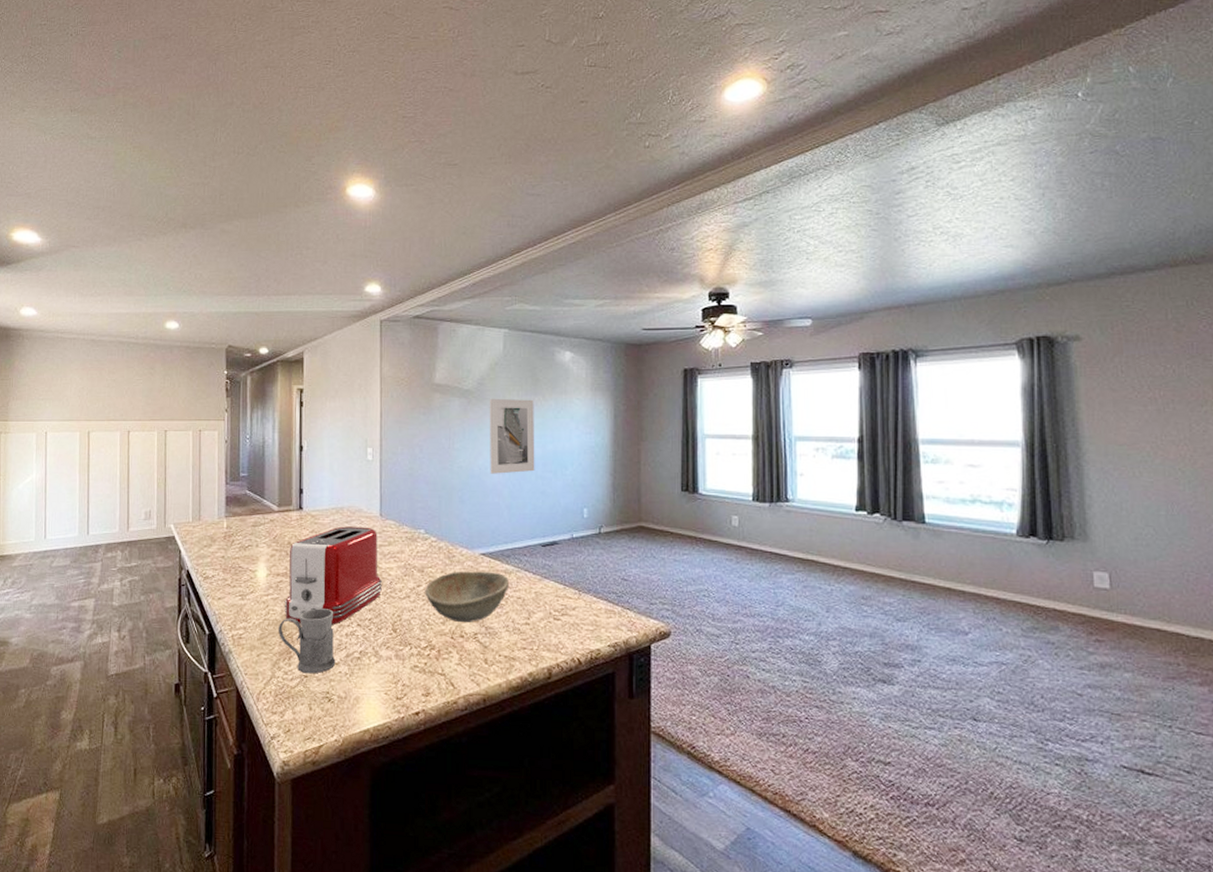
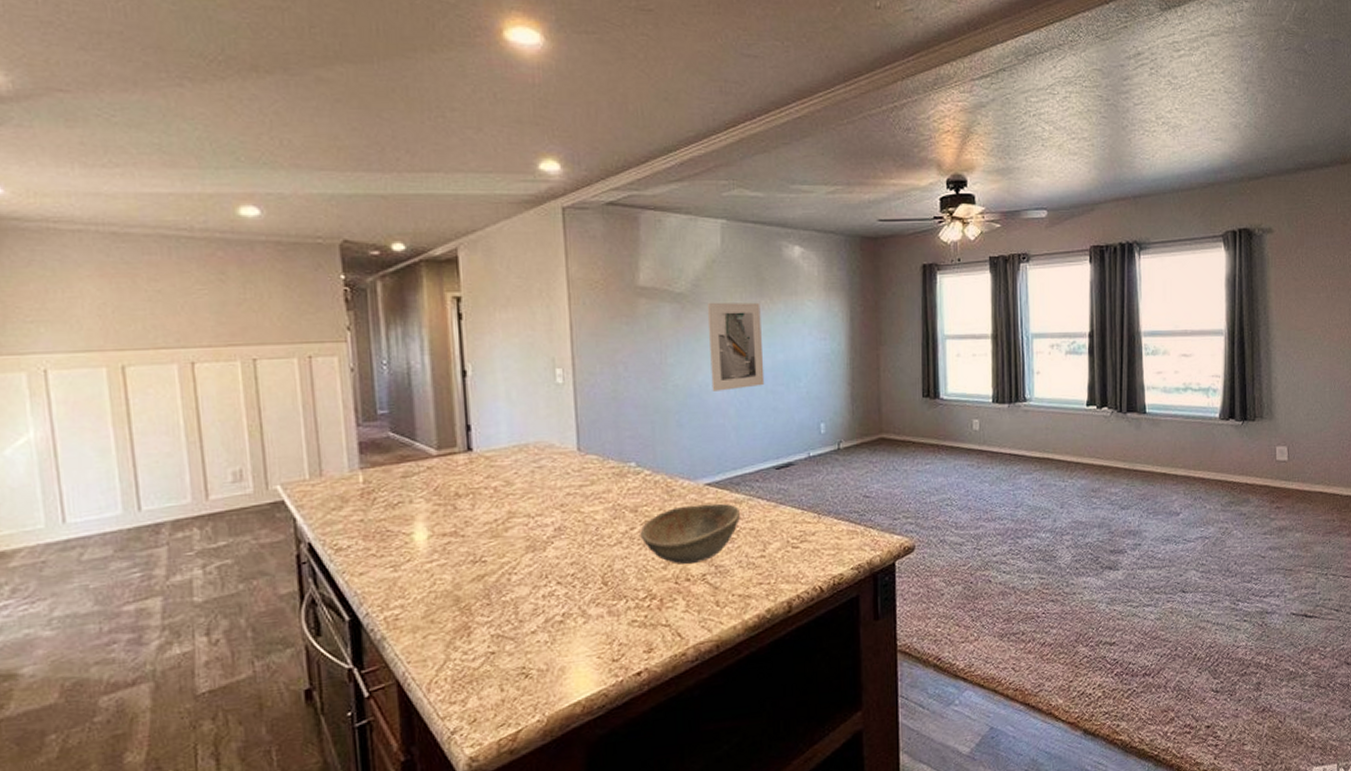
mug: present [279,608,336,674] -> none [450,569,532,650]
toaster: present [284,526,382,625] -> none [455,465,586,592]

